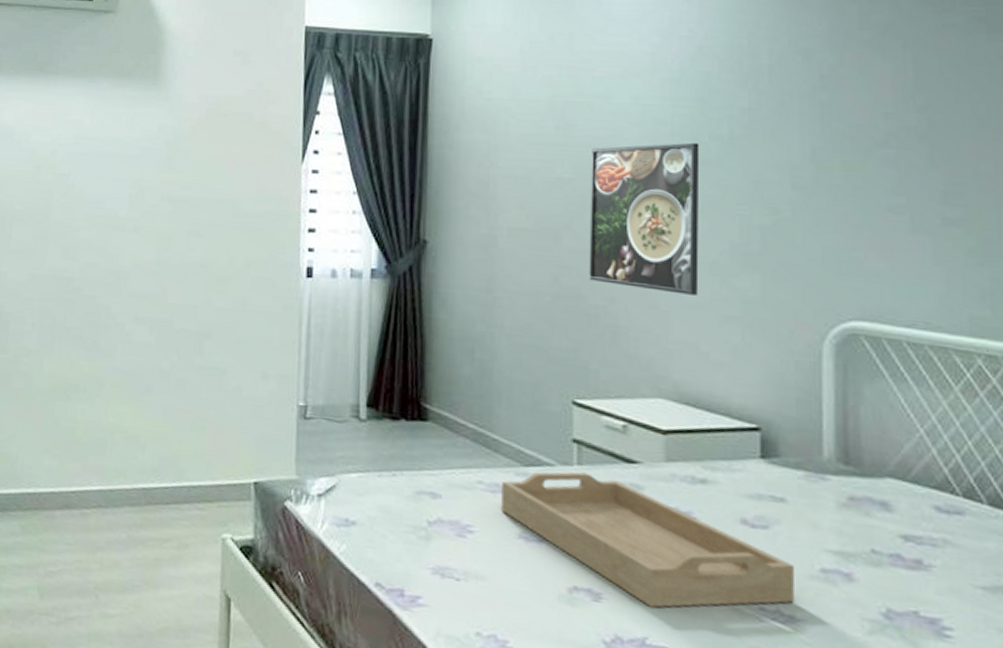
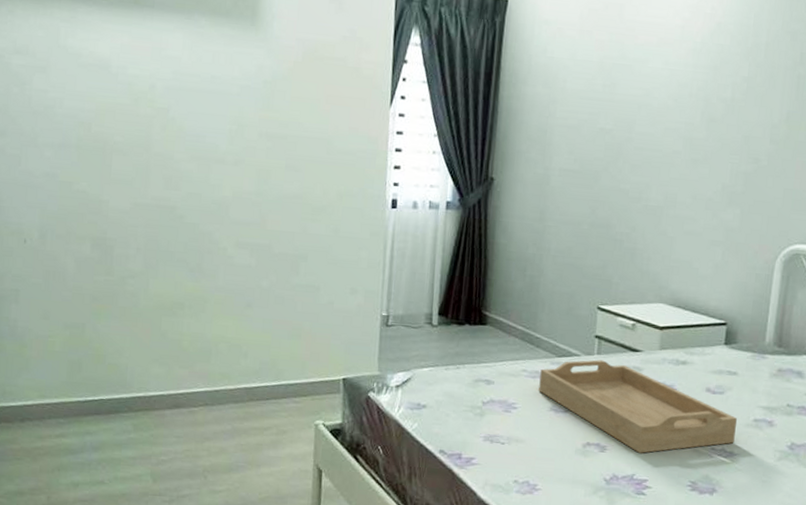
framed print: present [589,142,700,295] -> none [618,103,710,225]

